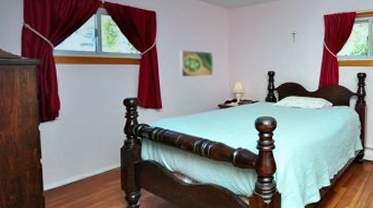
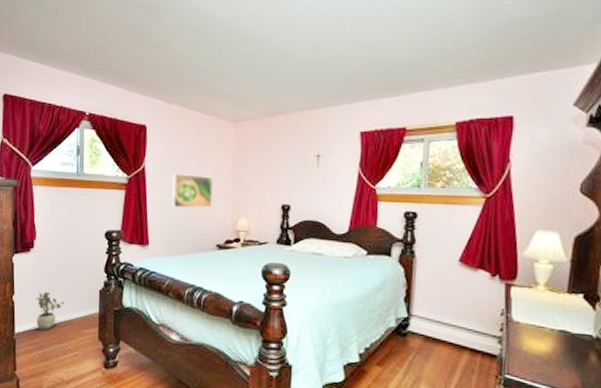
potted plant: none [62,153,90,186] -> present [36,291,65,330]

